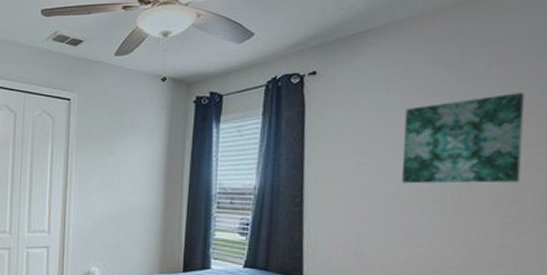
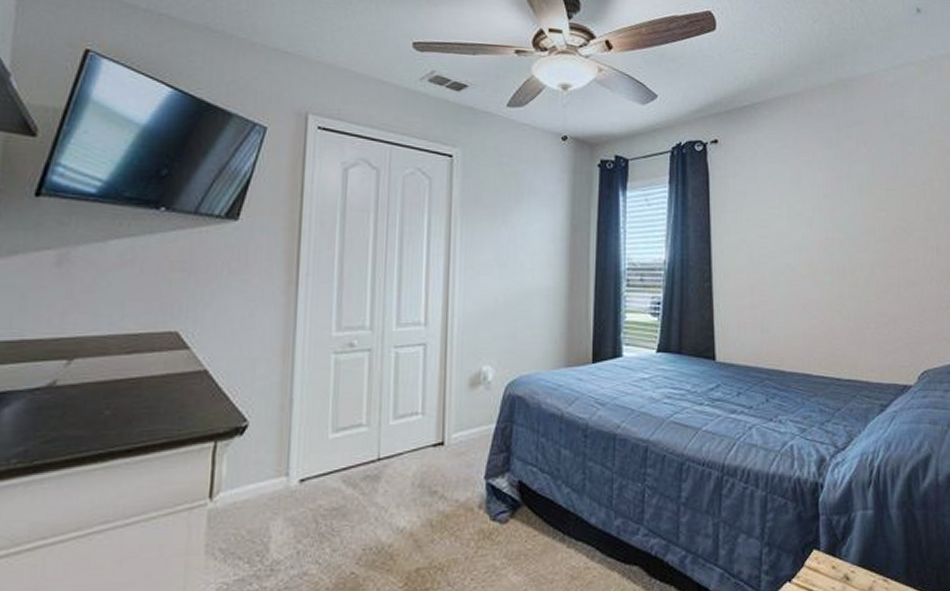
wall art: present [401,93,525,184] -> none [796,170,887,256]

